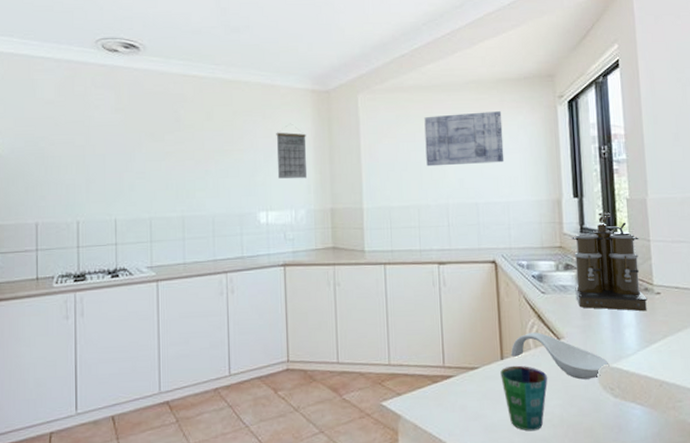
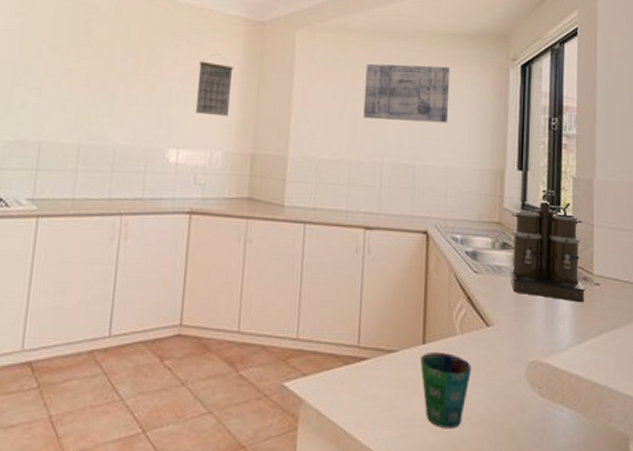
spoon rest: present [511,332,610,380] -> none [434,316,539,374]

